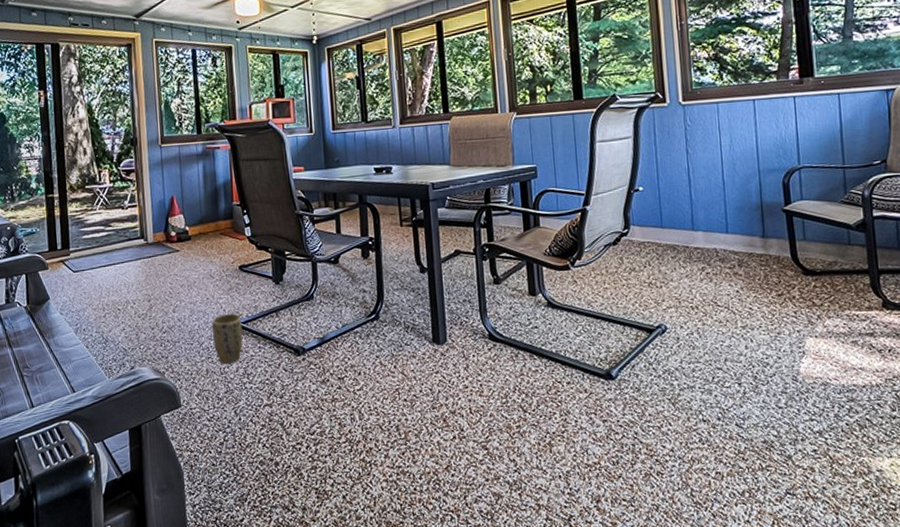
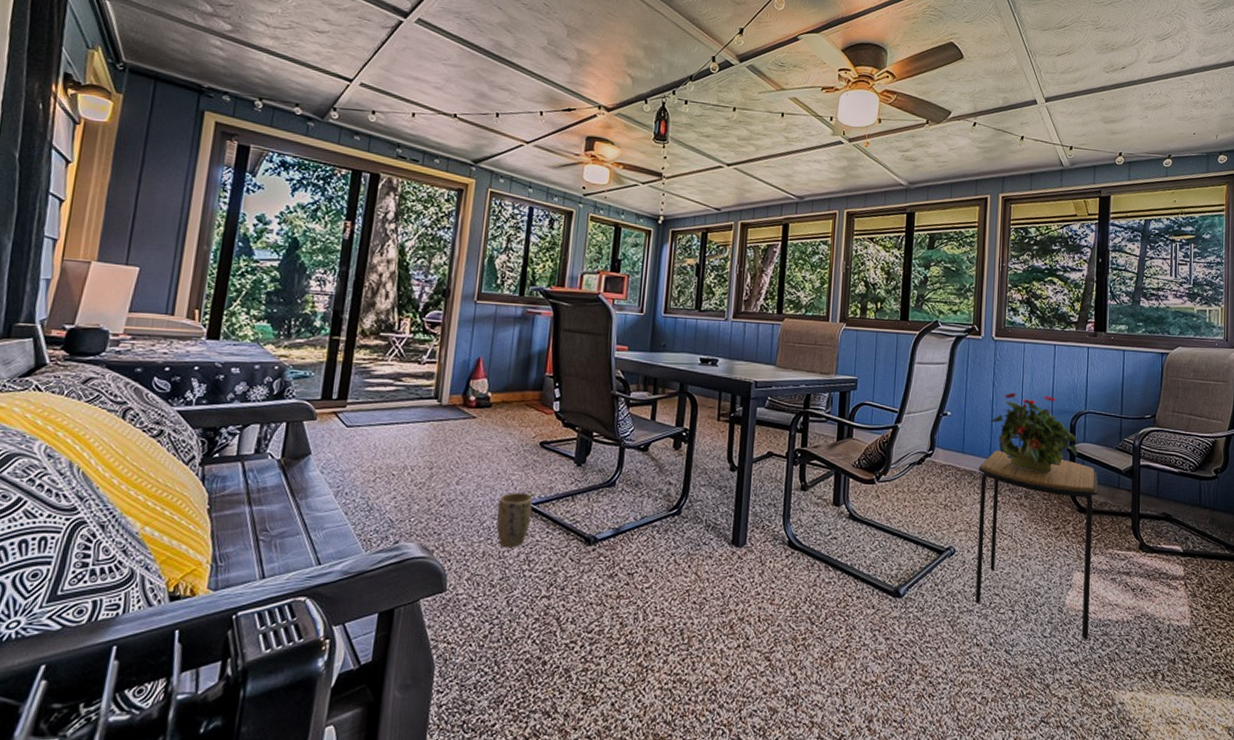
side table: none [681,220,831,408] -> present [975,450,1098,640]
potted plant: none [688,155,795,239] -> present [990,392,1079,473]

